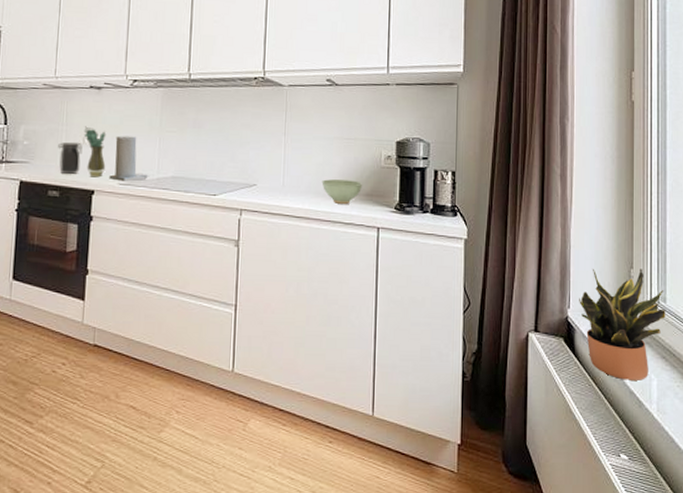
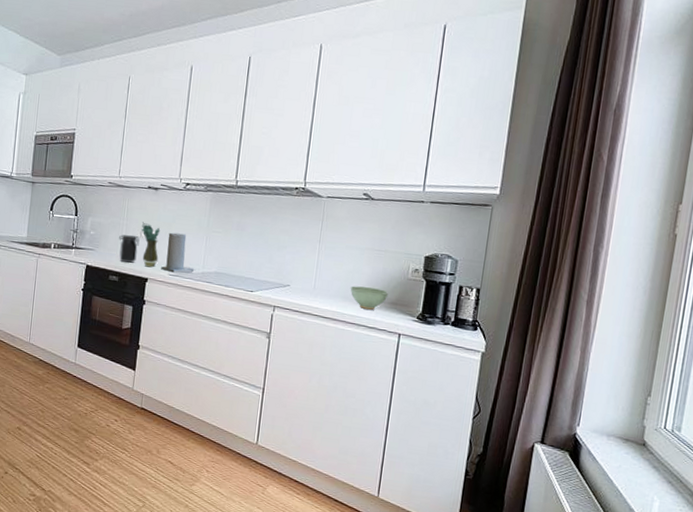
potted plant: present [579,268,666,381] -> none [589,392,681,500]

